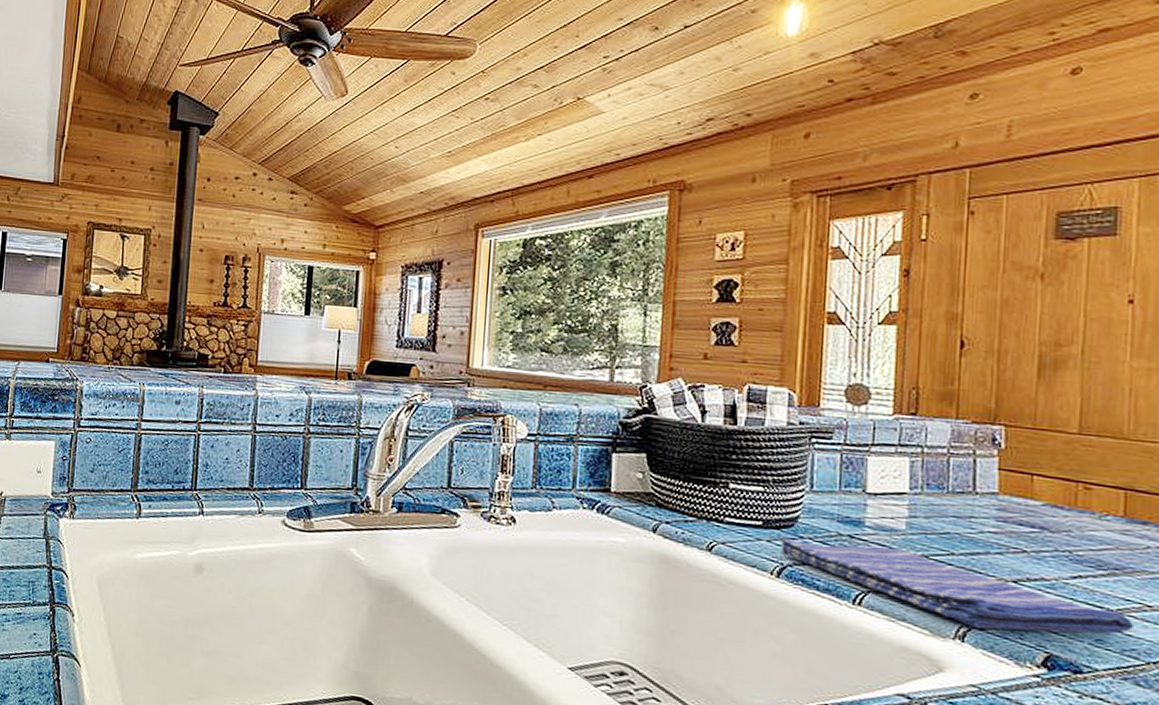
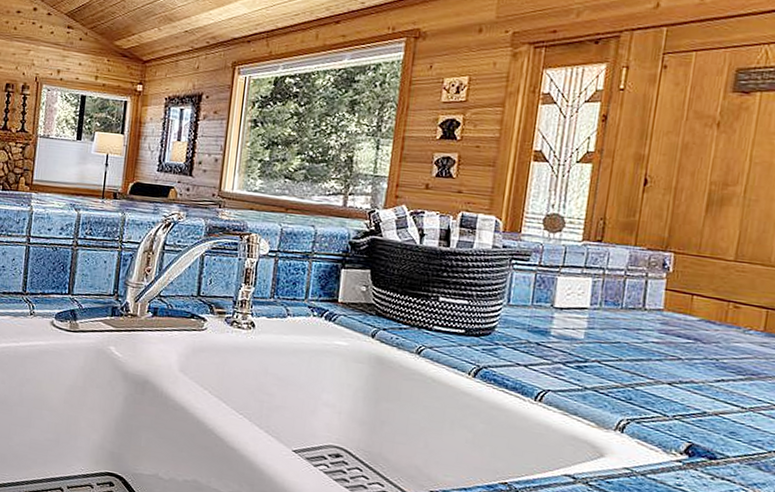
dish towel: present [780,537,1134,635] -> none [478,343,762,428]

